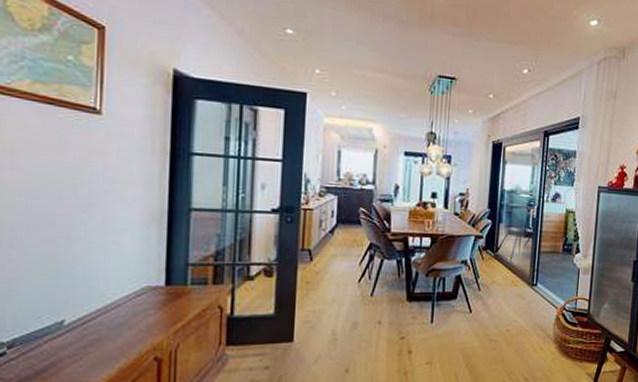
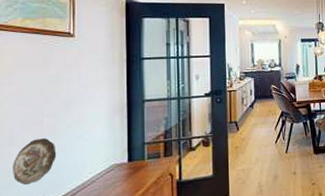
decorative plate: none [13,243,72,301] -> present [13,138,57,186]

